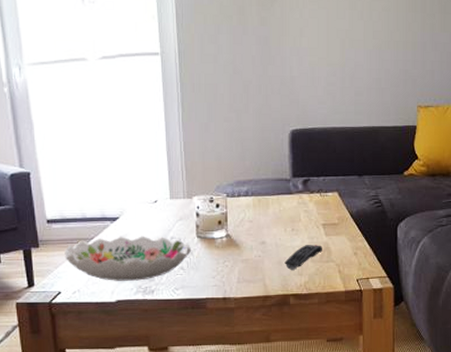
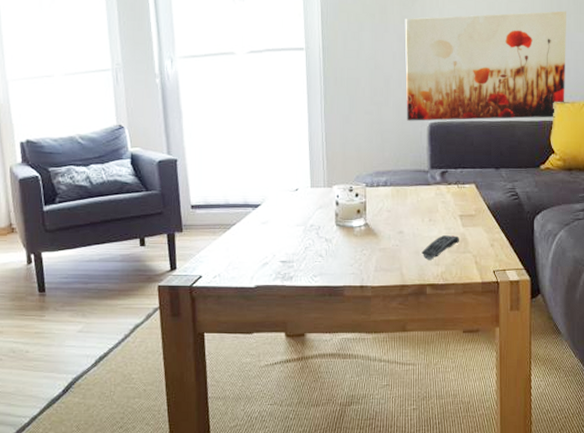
decorative bowl: present [64,236,192,281] -> none [207,222,331,267]
wall art: none [264,10,431,128] -> present [405,11,566,121]

